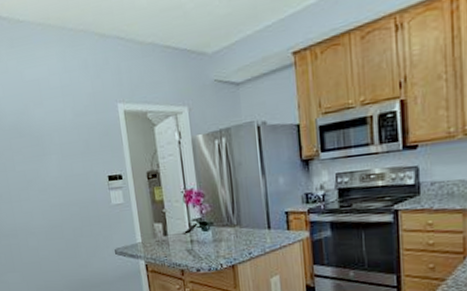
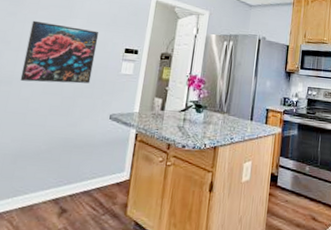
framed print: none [12,163,86,231] -> present [20,20,99,84]

